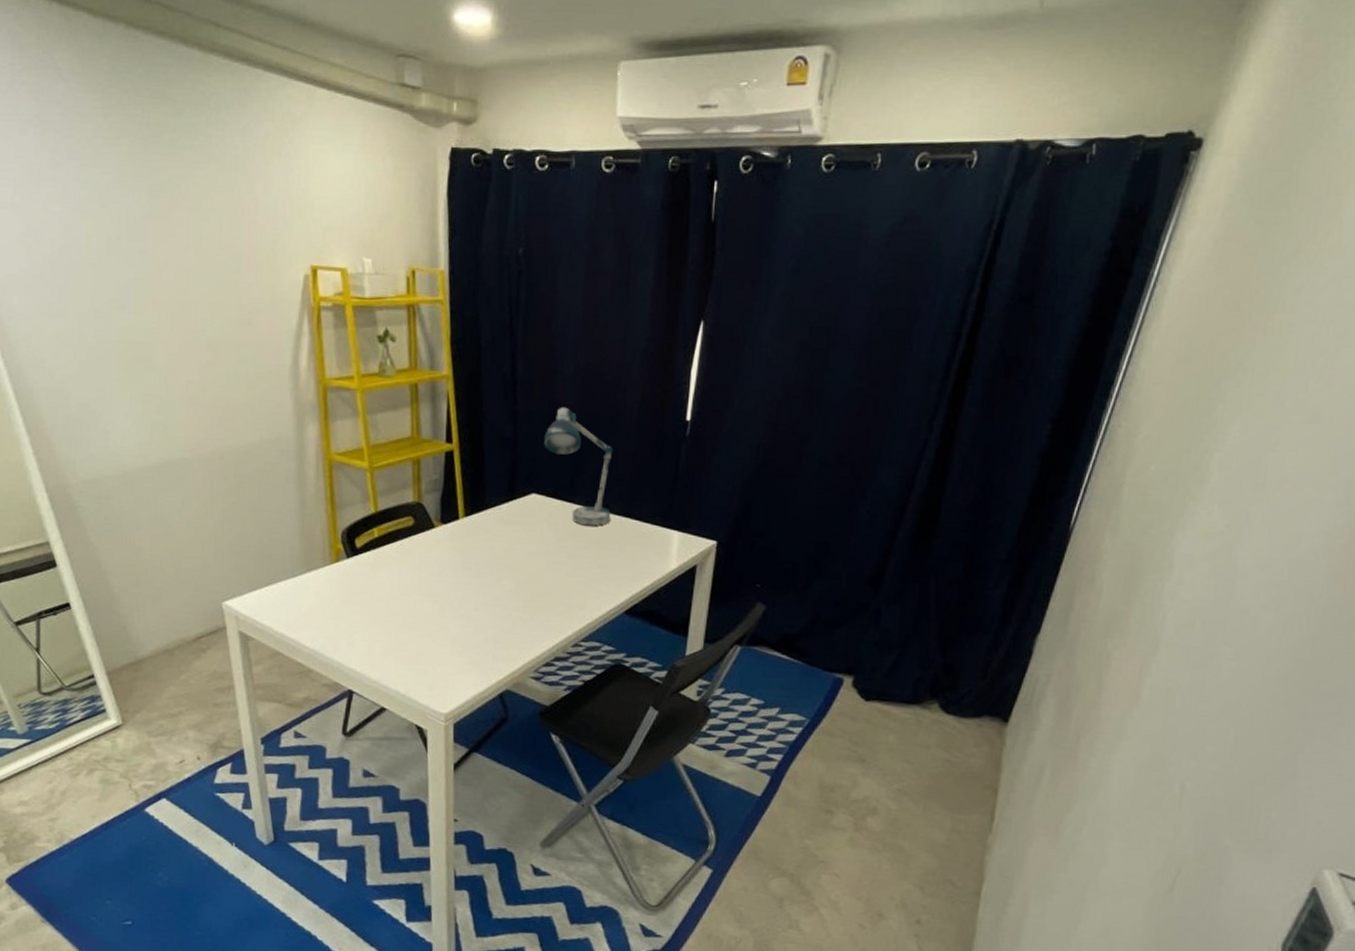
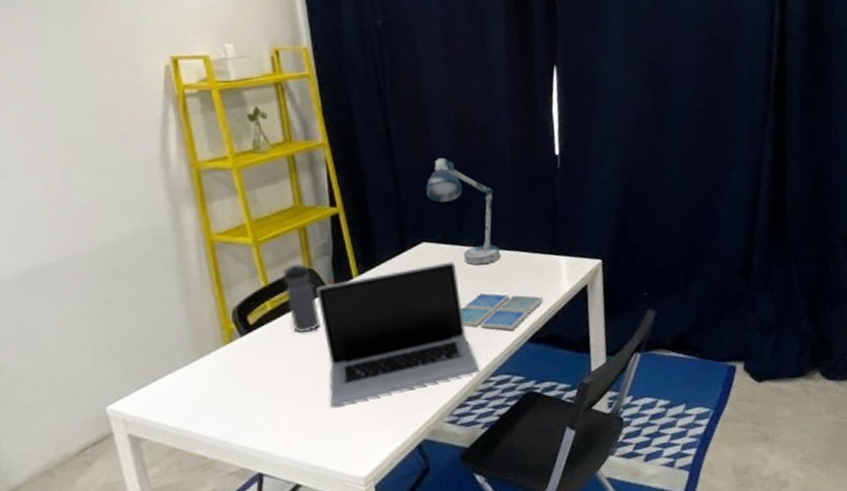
water bottle: none [392,492,424,565] -> present [282,261,321,334]
laptop: none [421,517,572,642] -> present [316,261,480,407]
drink coaster: none [560,554,649,599] -> present [460,292,544,331]

